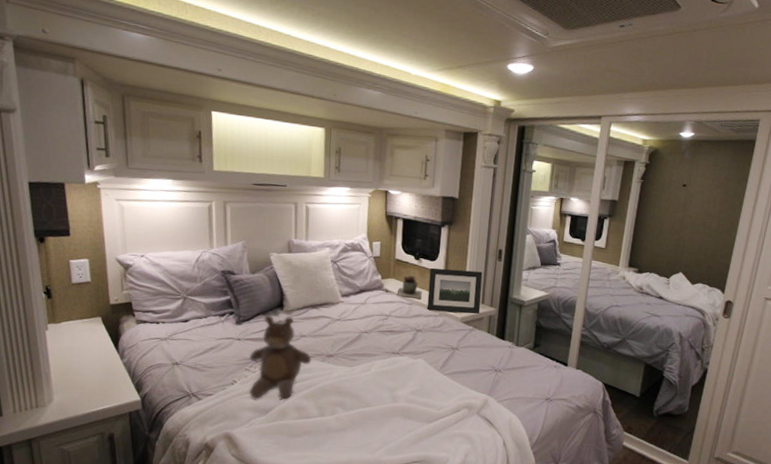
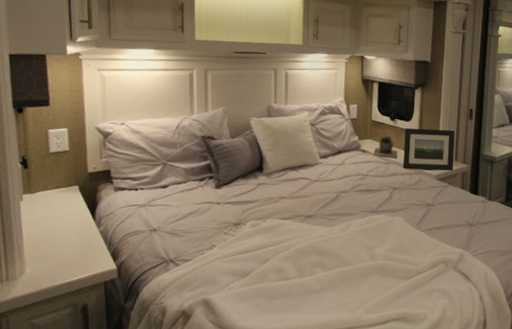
teddy bear: present [249,315,312,400] -> none [228,178,291,262]

